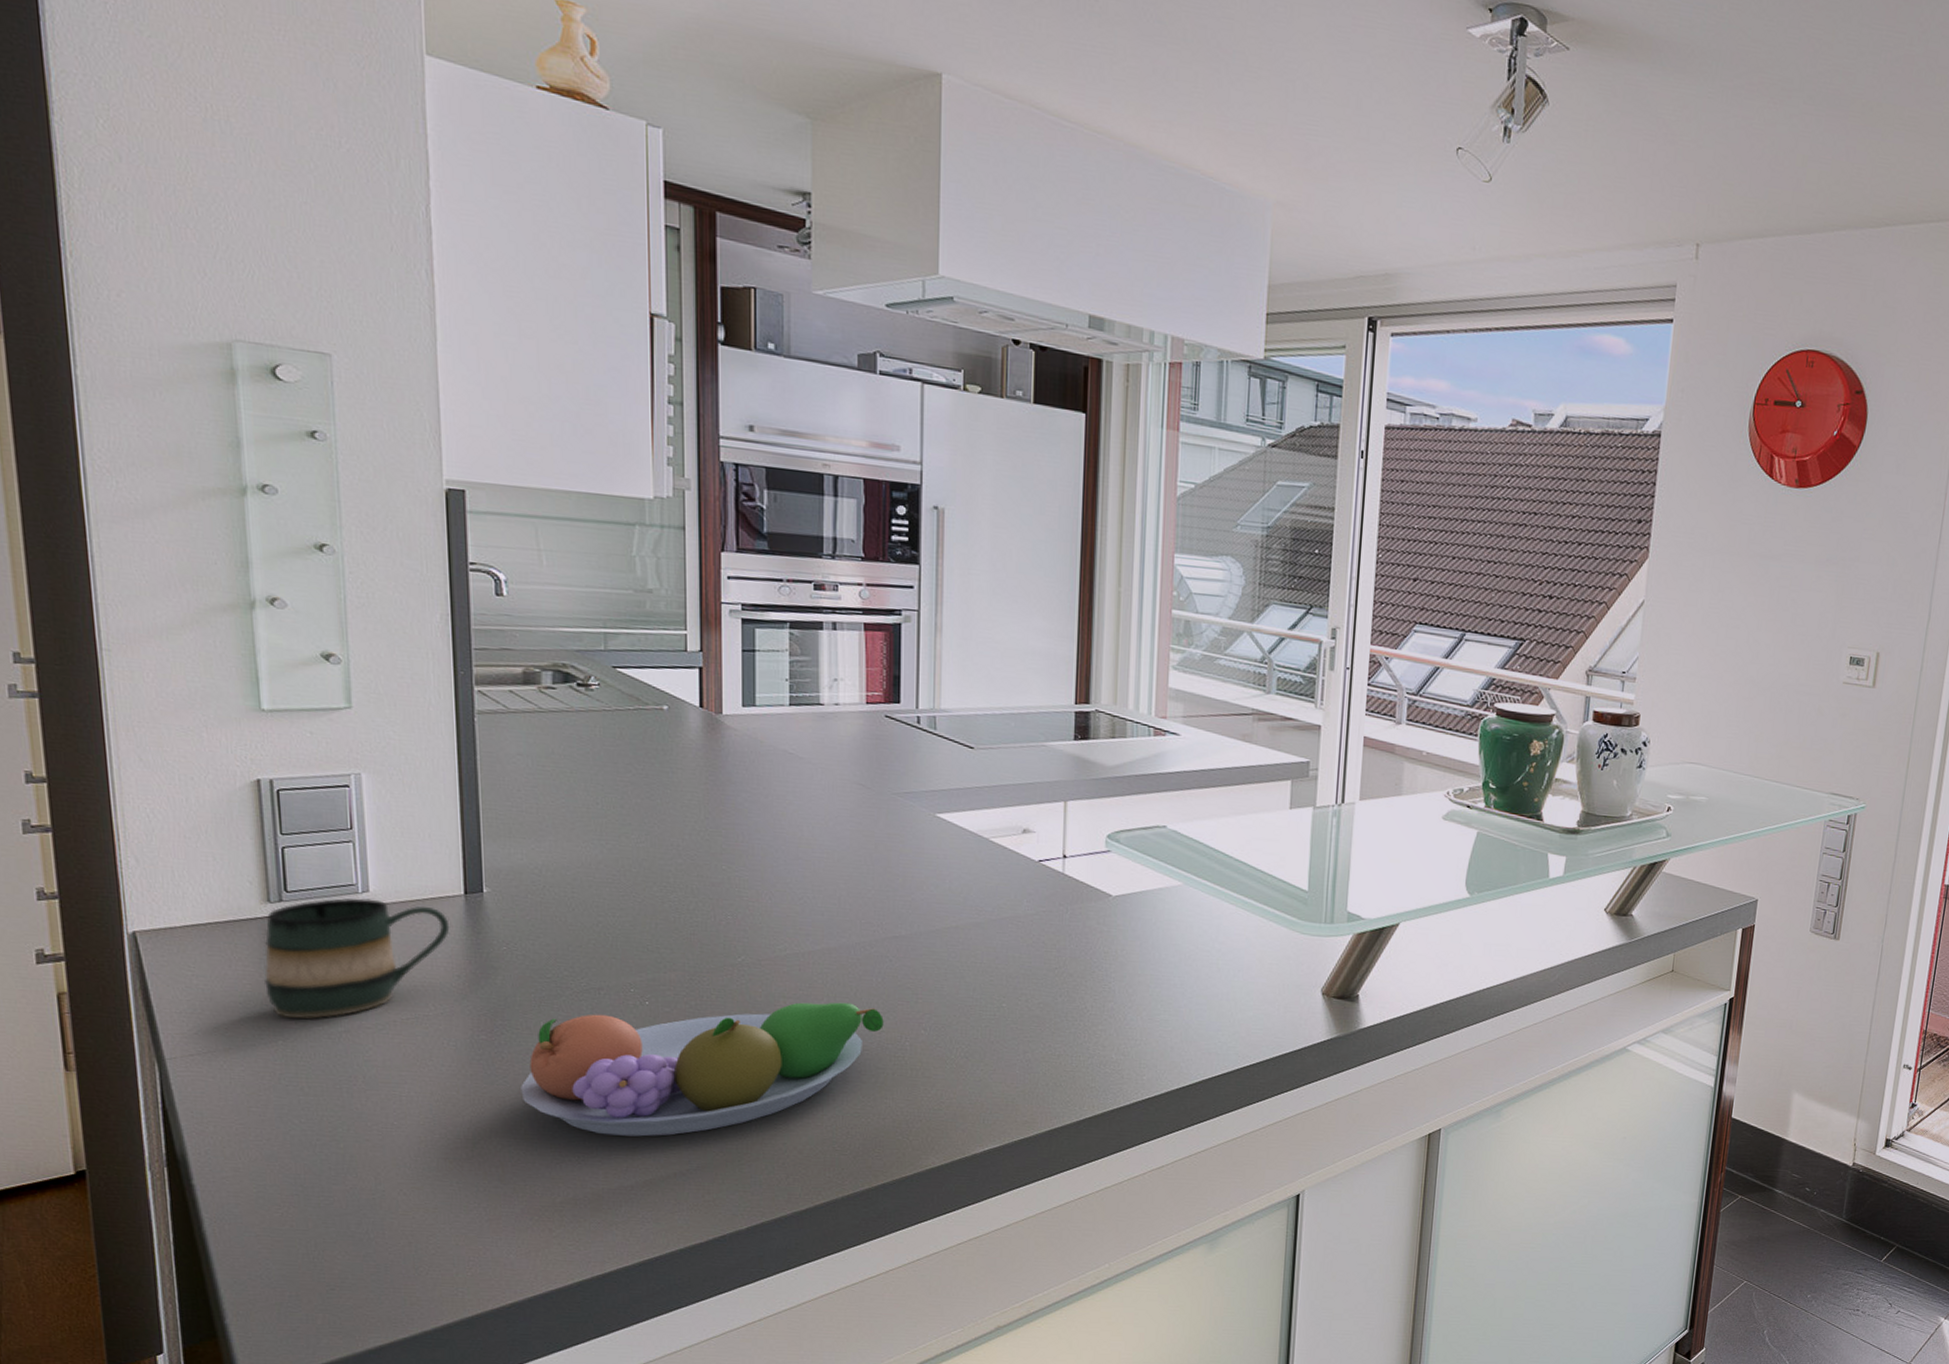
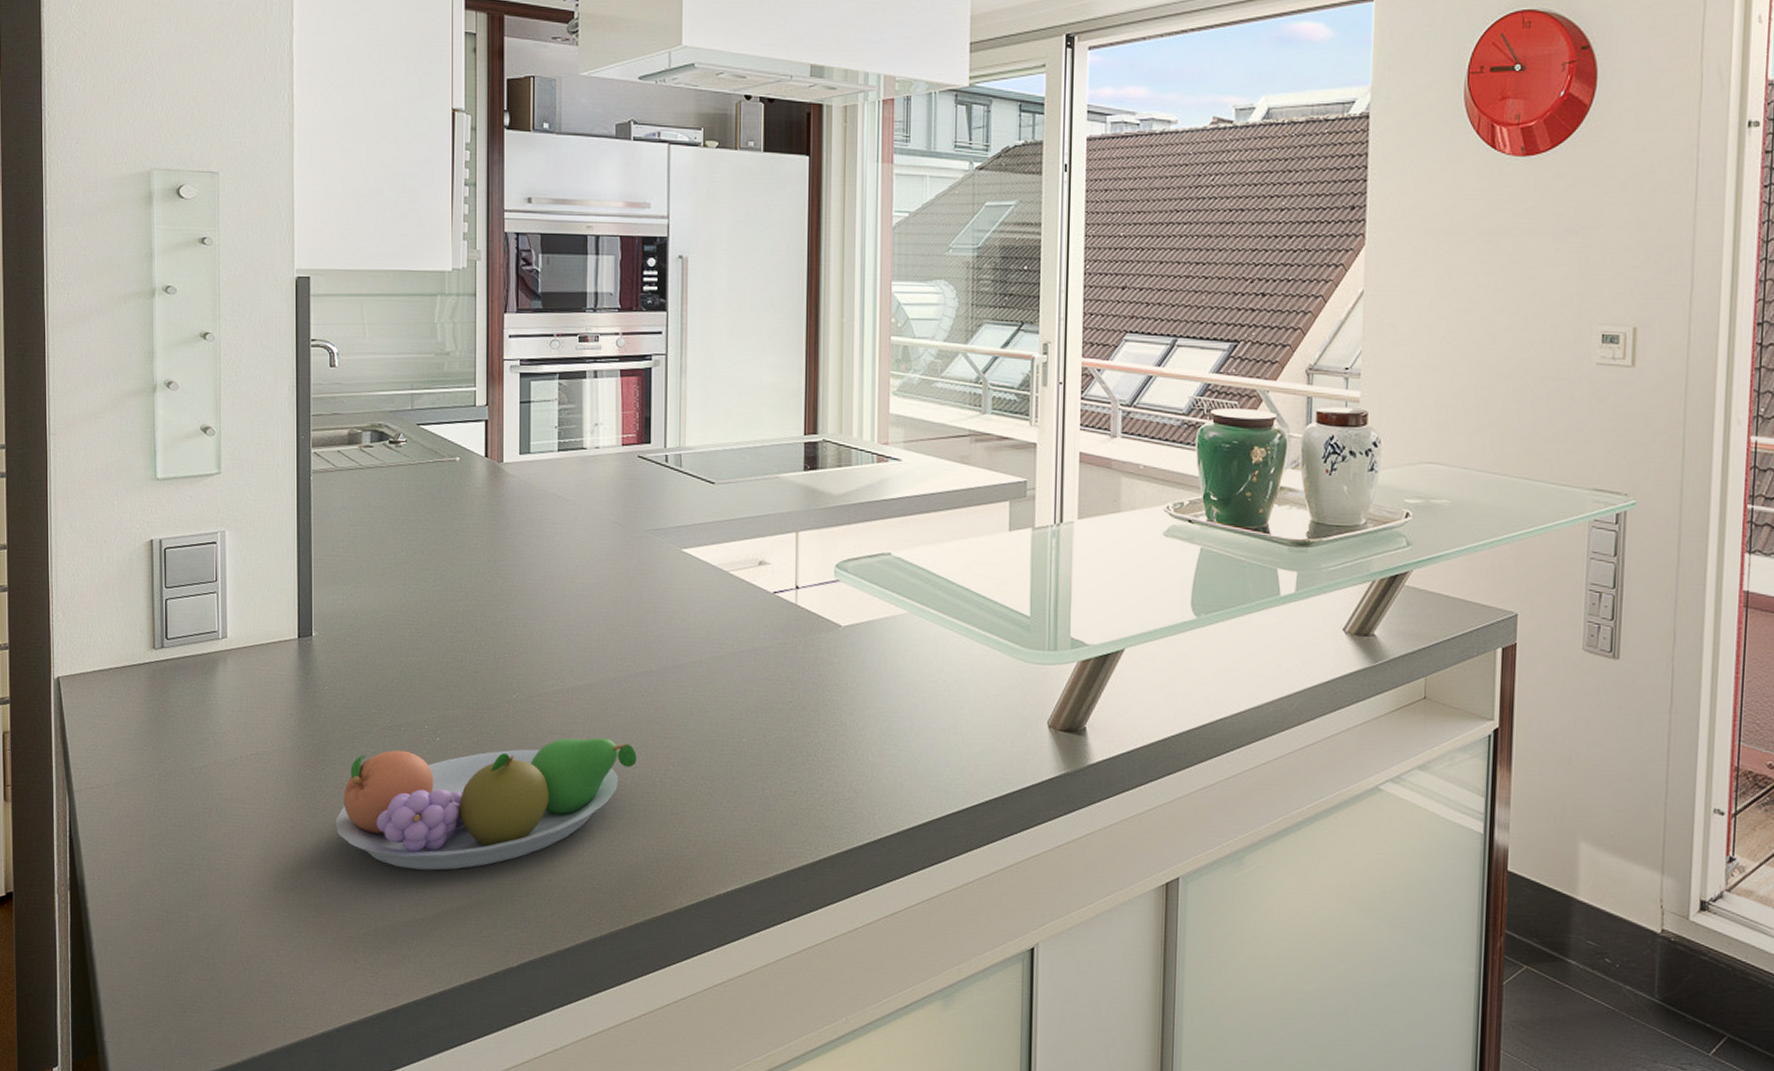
mug: present [264,898,450,1019] -> none [148,643,286,755]

